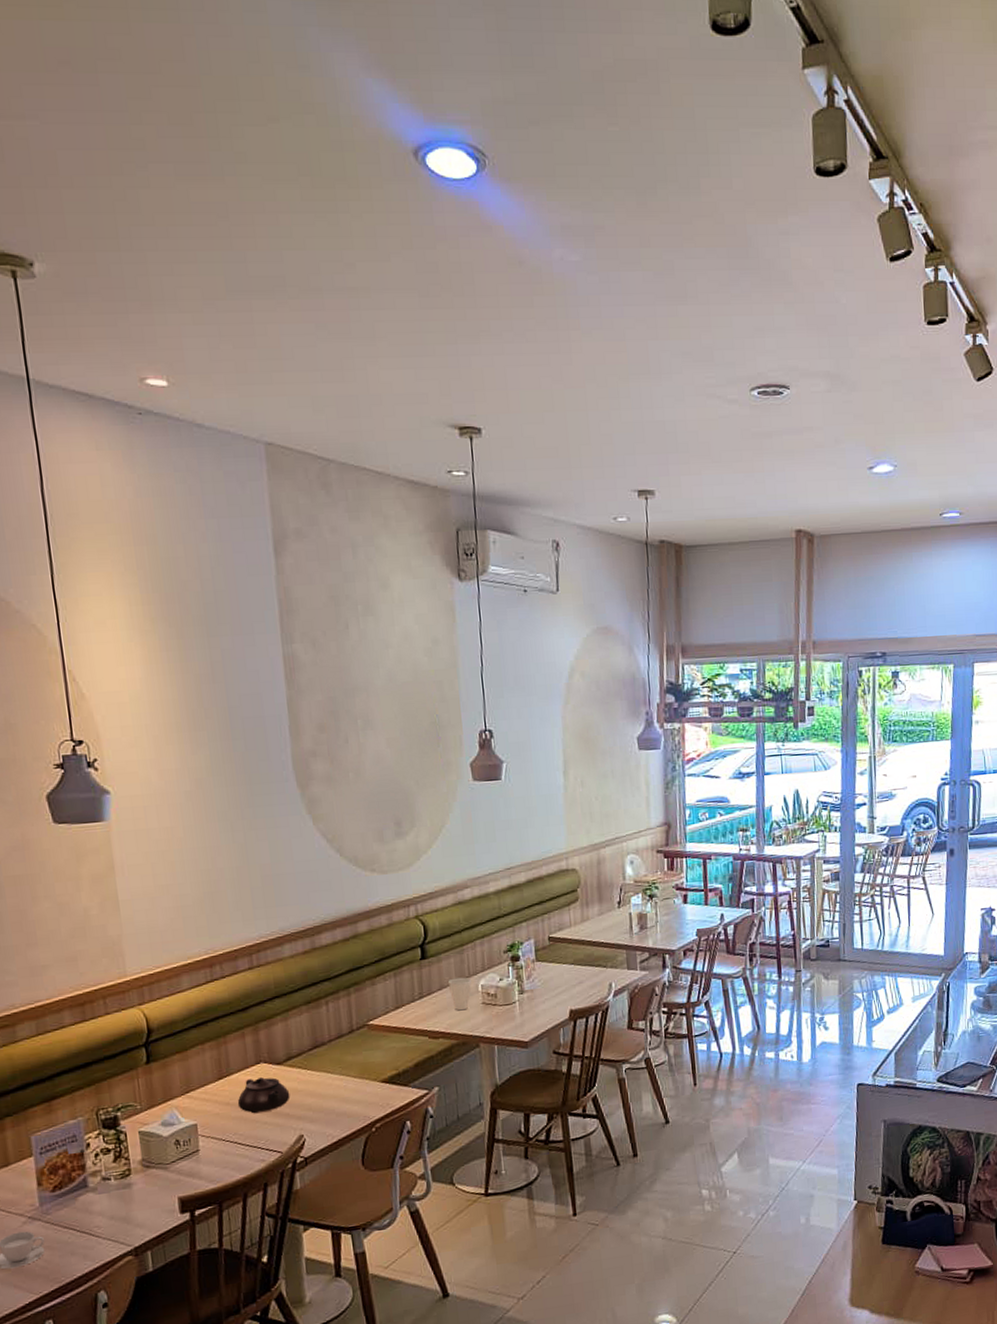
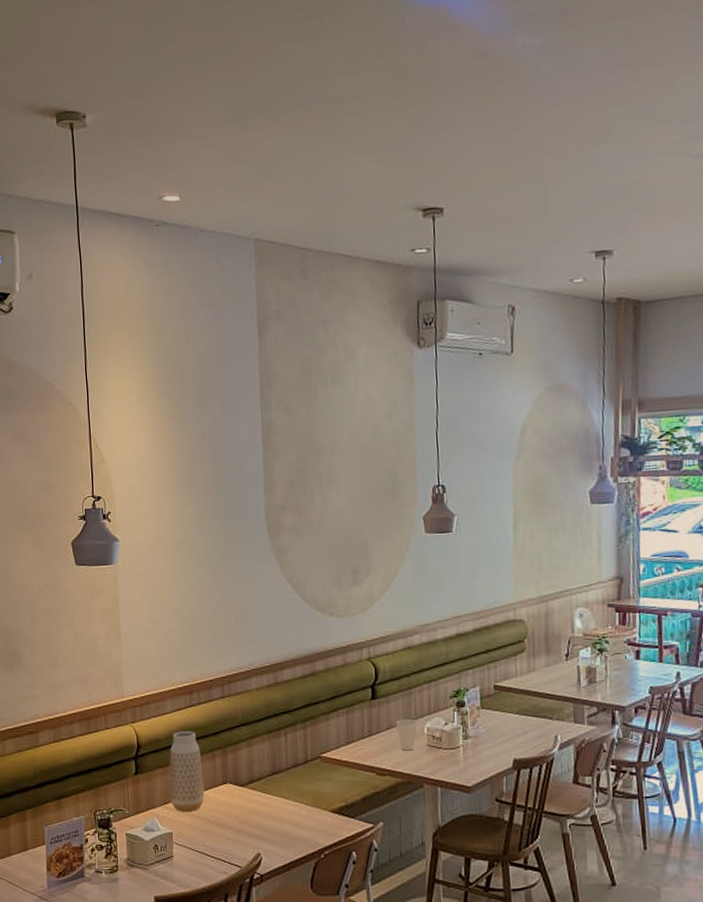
vase: none [188,1008,235,1100] -> present [169,731,205,811]
teapot: present [237,1077,290,1114] -> none [206,797,251,829]

